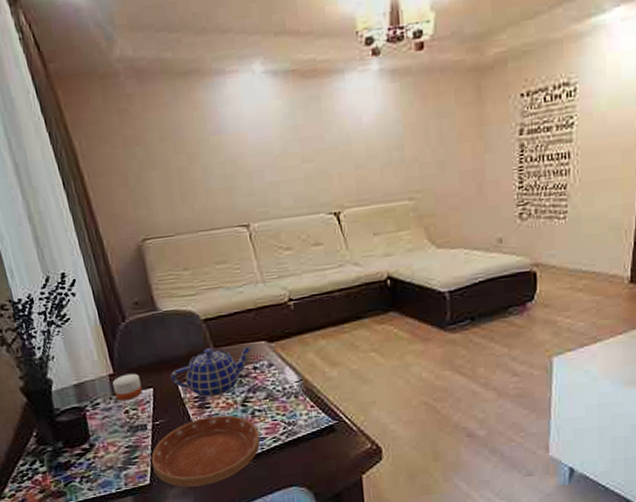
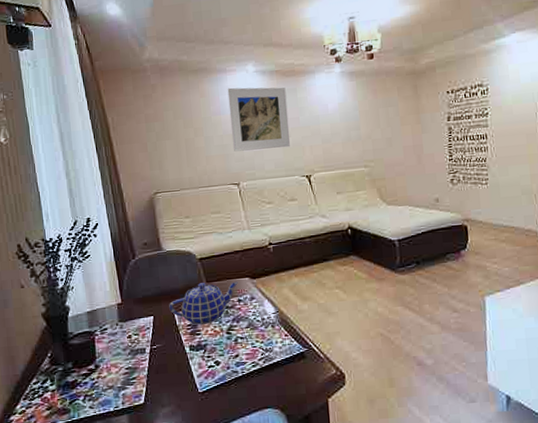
candle: present [112,373,143,401] -> none [120,303,144,327]
saucer: present [151,415,260,487] -> none [147,342,241,407]
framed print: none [228,93,313,184] -> present [227,87,291,152]

